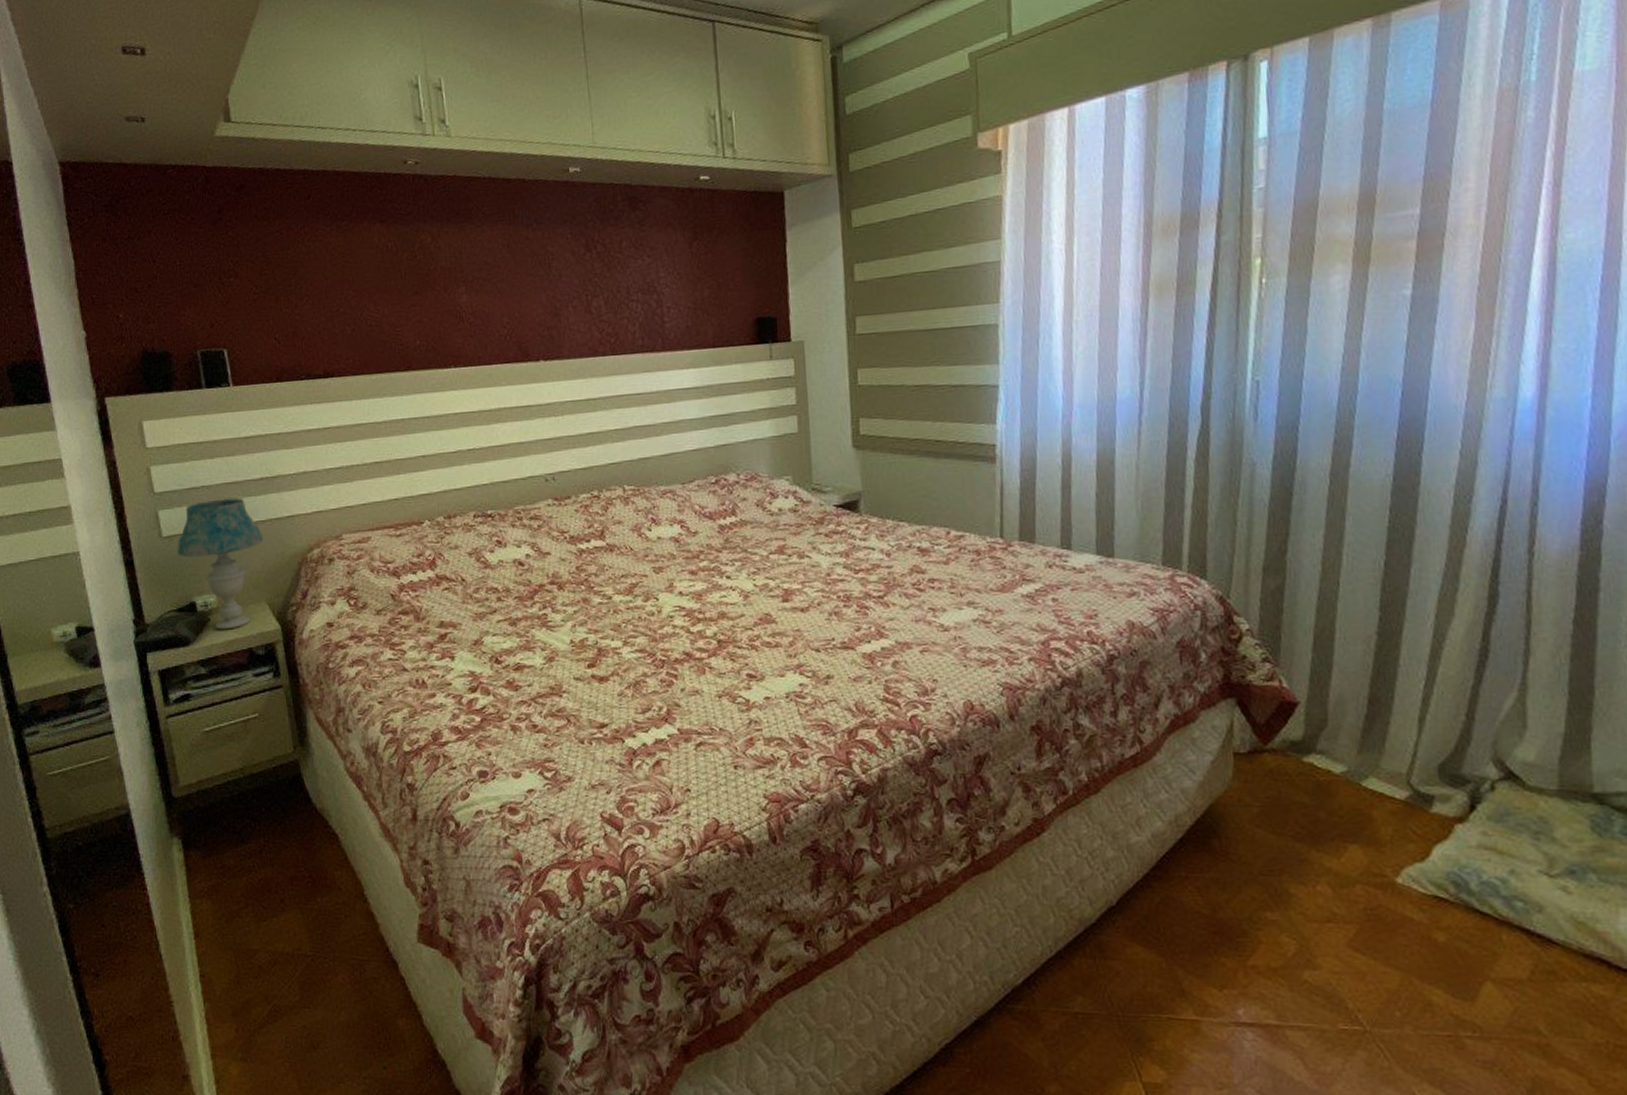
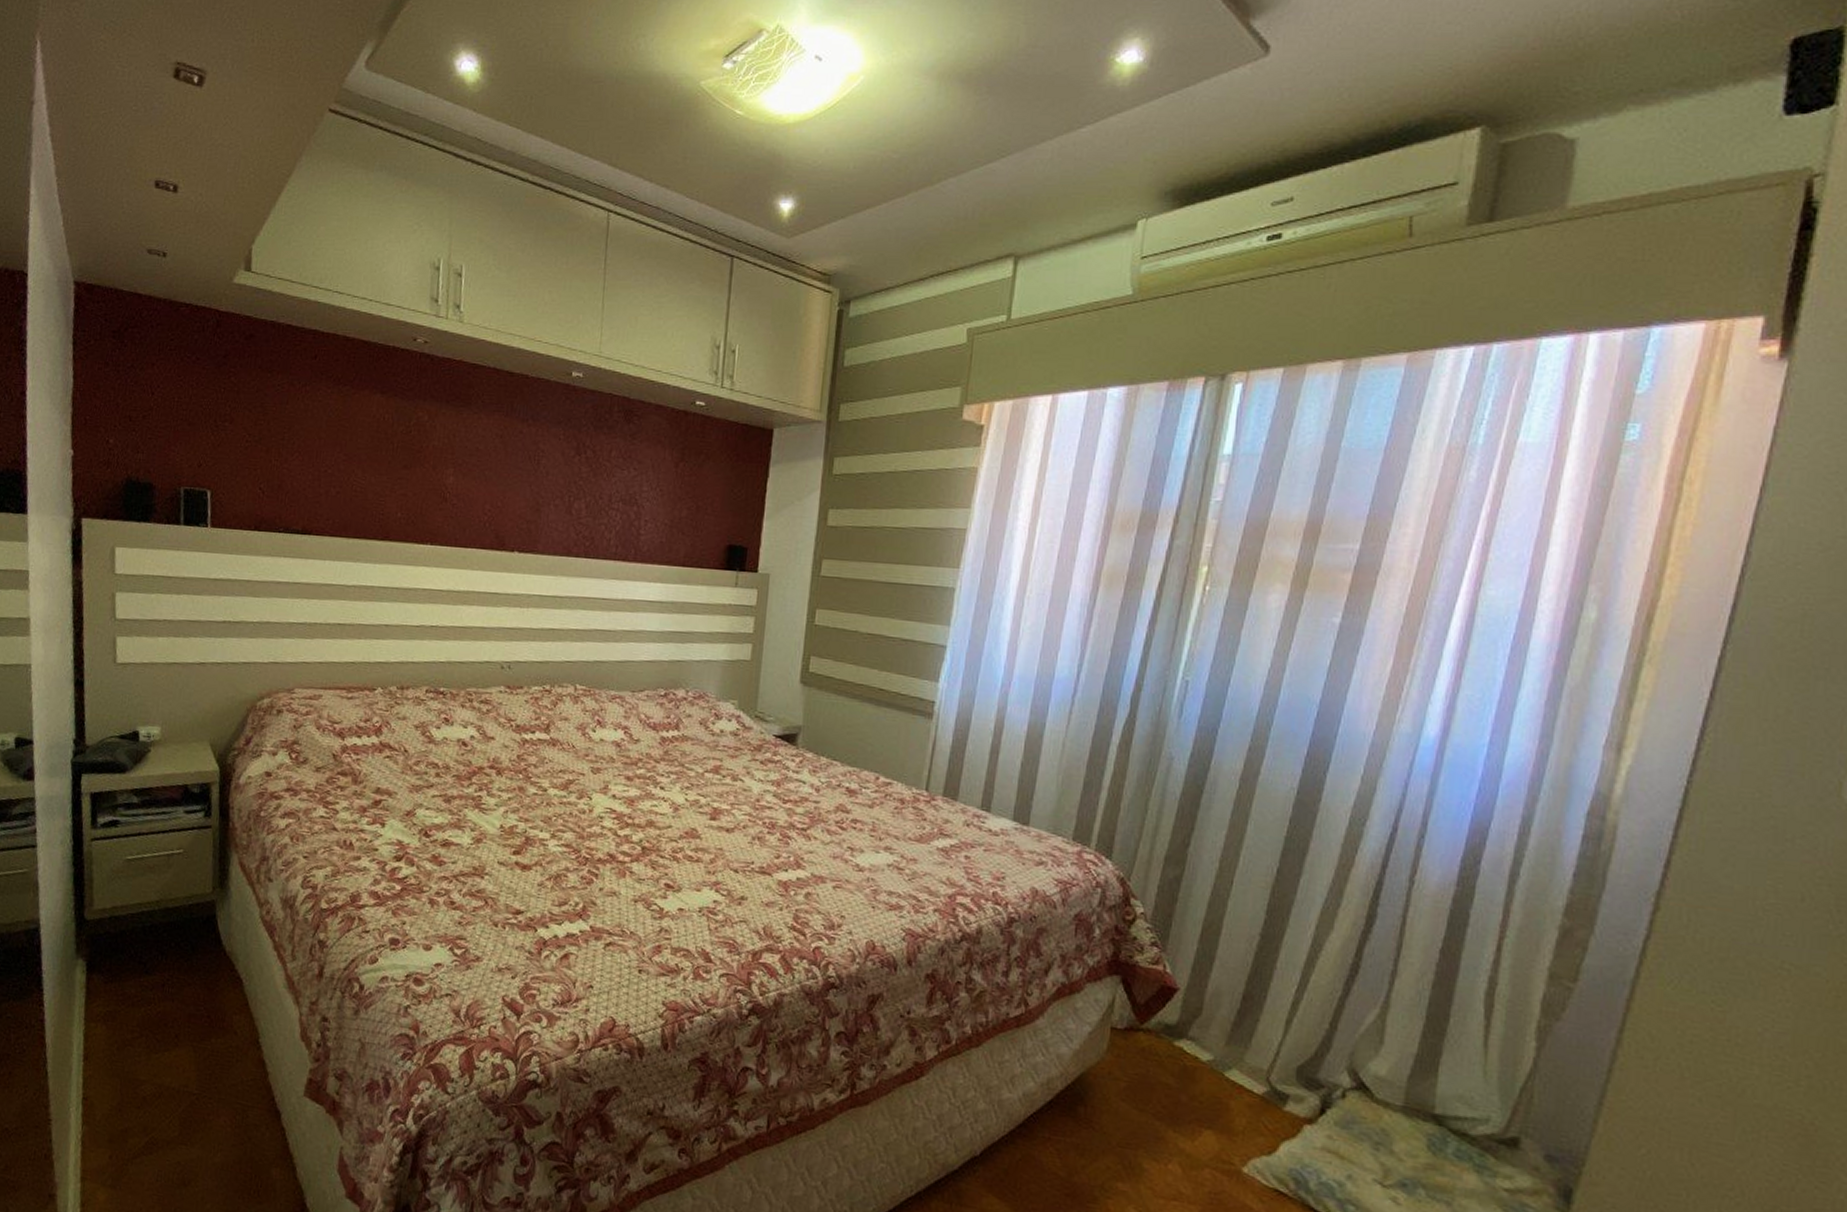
table lamp: present [177,497,263,630] -> none [129,634,216,764]

